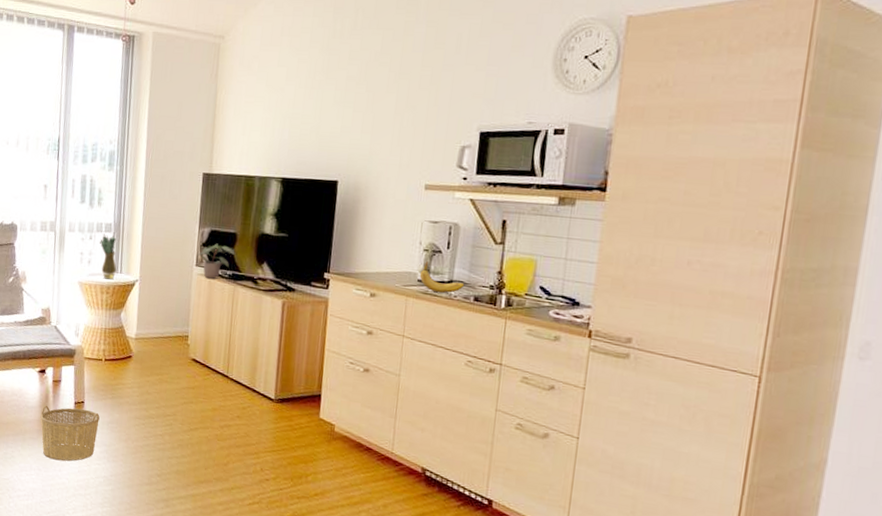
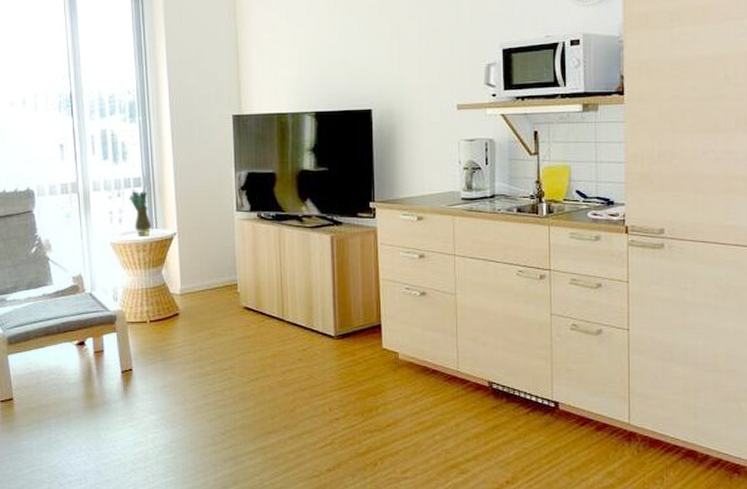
basket: present [40,405,100,461] -> none [85,377,151,436]
potted plant: present [197,243,235,279] -> none [236,185,276,222]
fruit: present [419,261,465,294] -> none [463,179,507,209]

